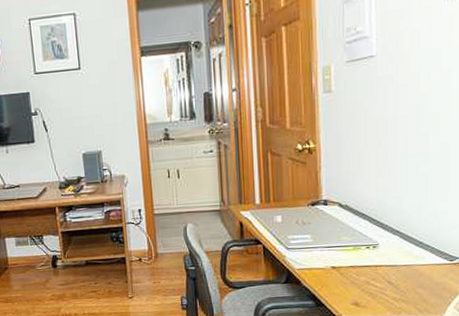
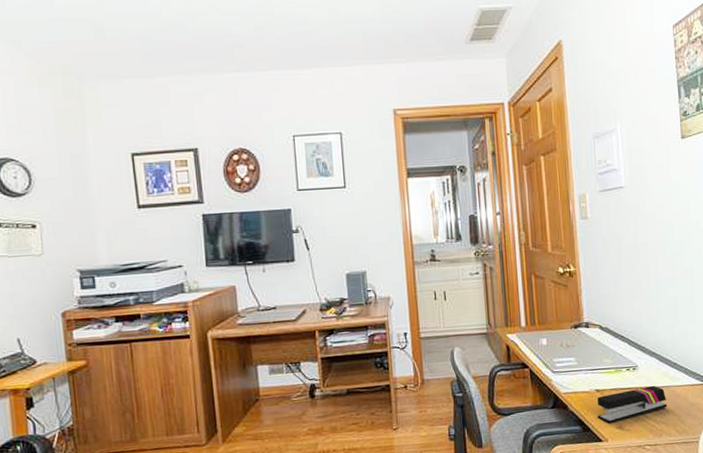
stapler: none [332,264,409,300] -> present [597,386,668,424]

